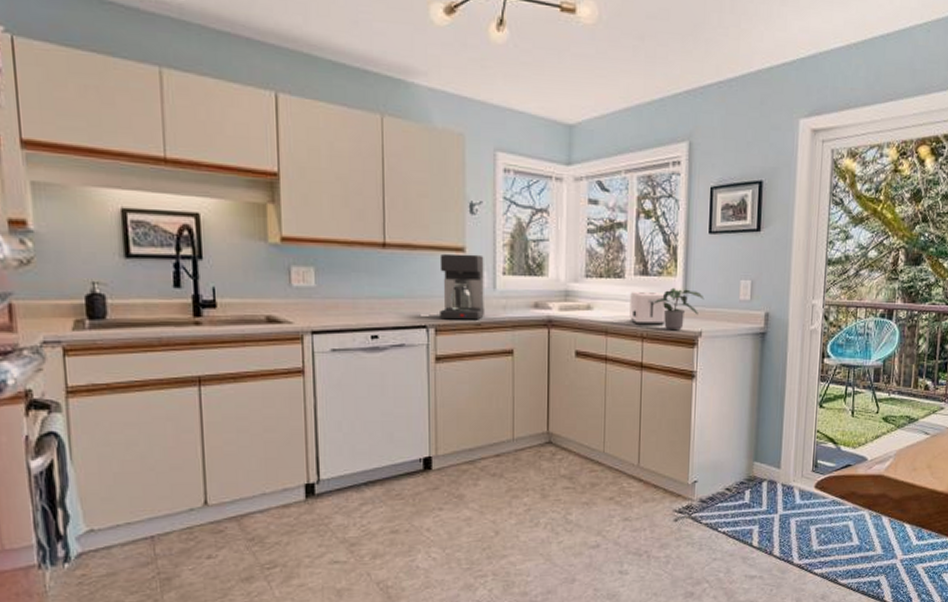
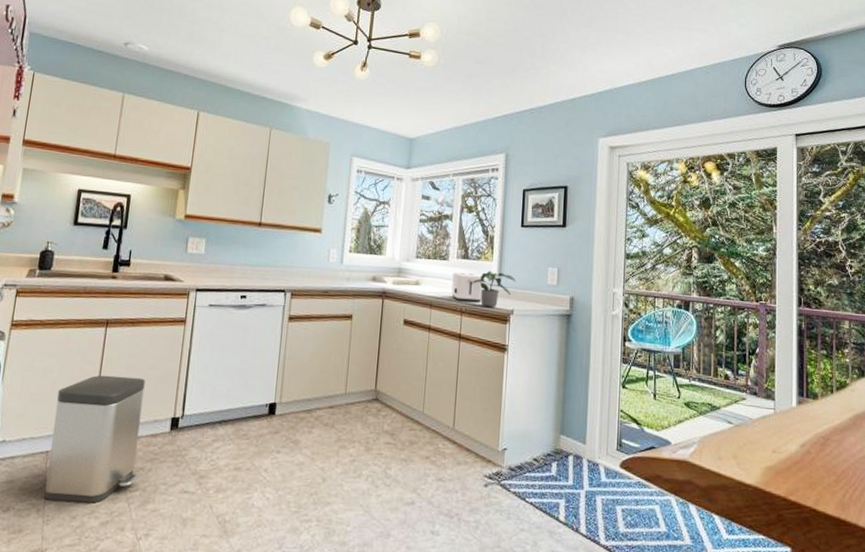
pedal bin: none [151,442,277,589] -> present [44,375,146,503]
coffee maker: present [439,253,485,320] -> none [296,233,336,288]

